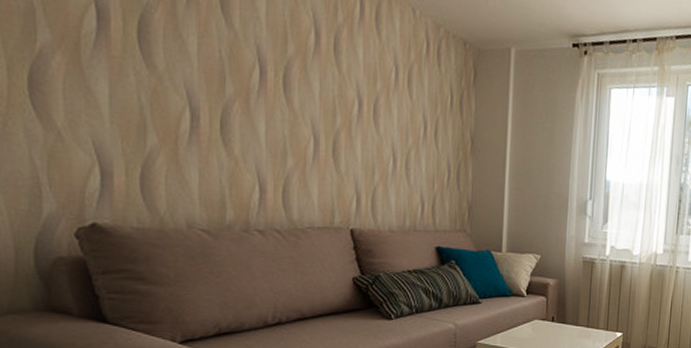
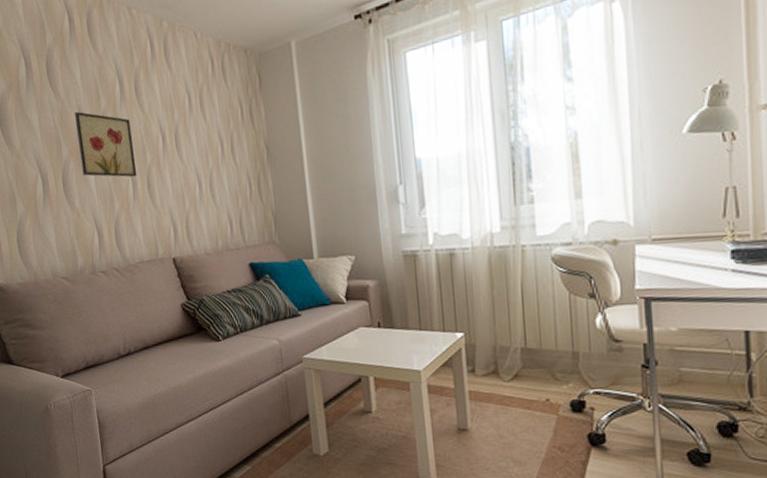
wall art: none [249,50,323,137] -> present [74,112,137,178]

